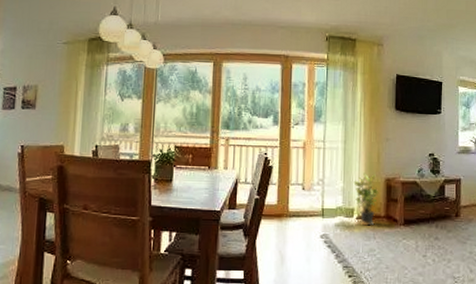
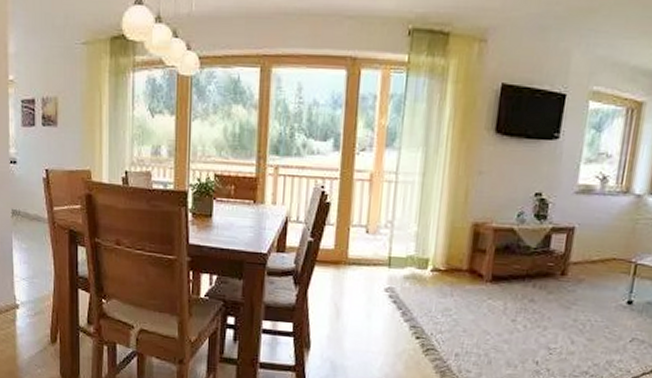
potted plant: present [353,173,379,226] -> none [430,215,463,281]

